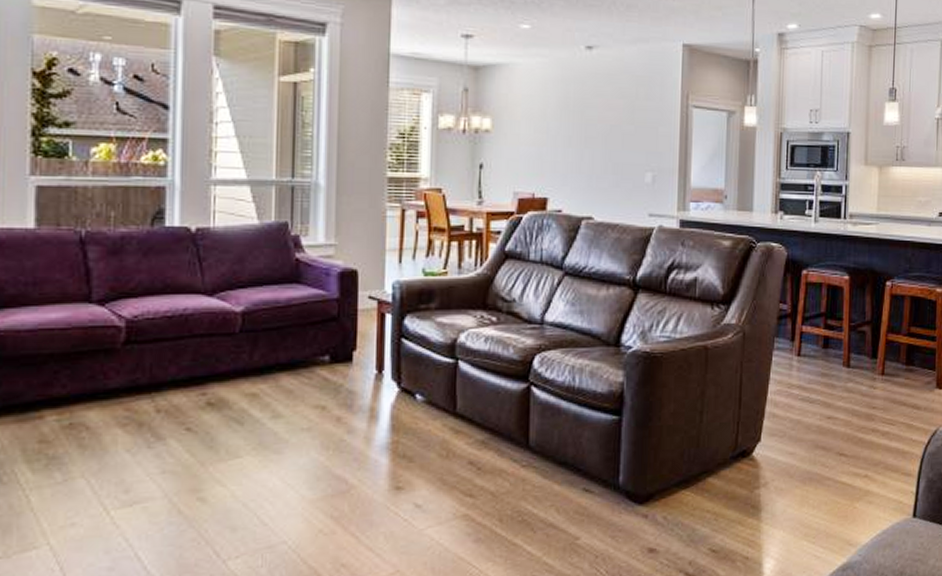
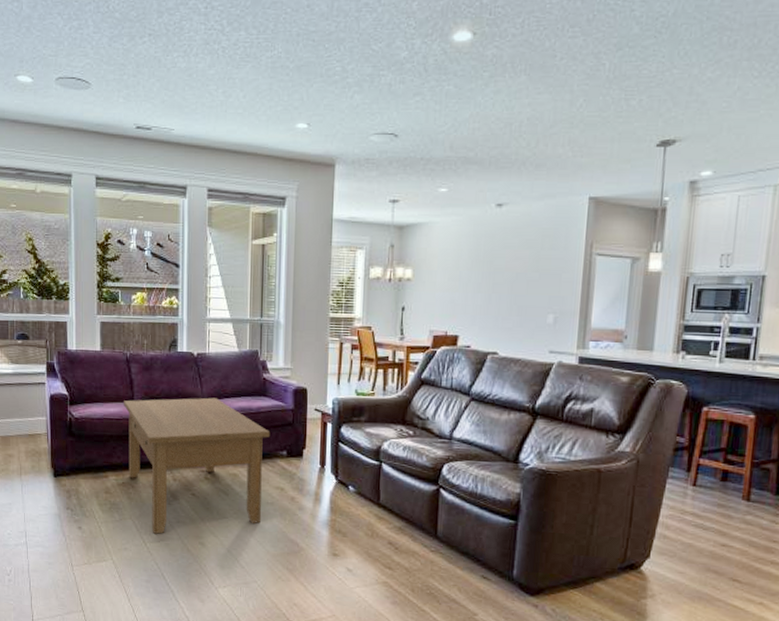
coffee table: none [74,289,306,495] -> present [124,397,271,534]

